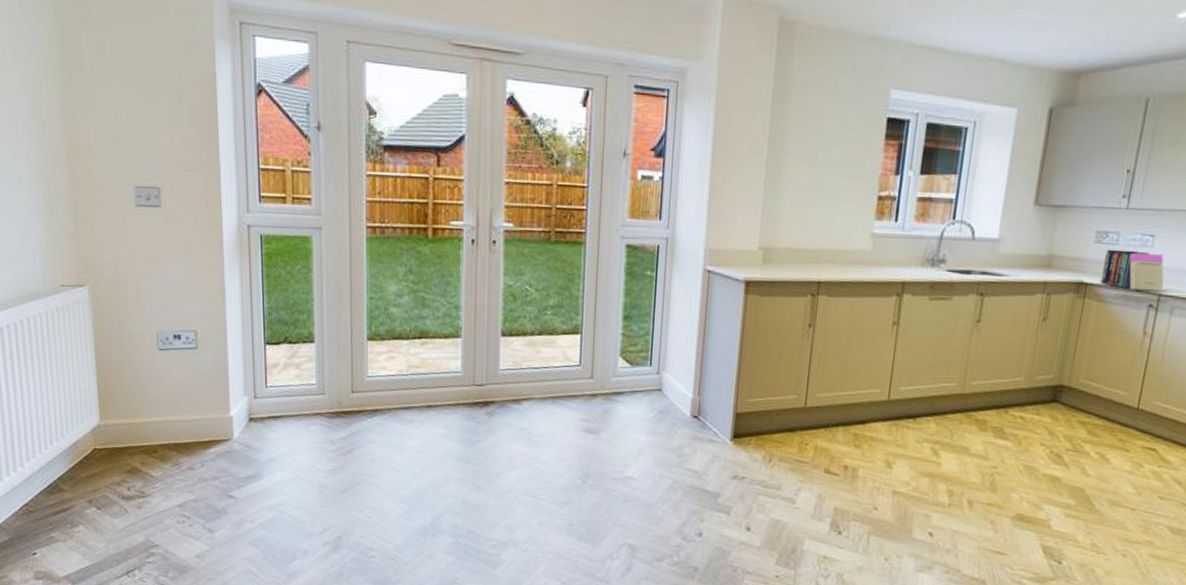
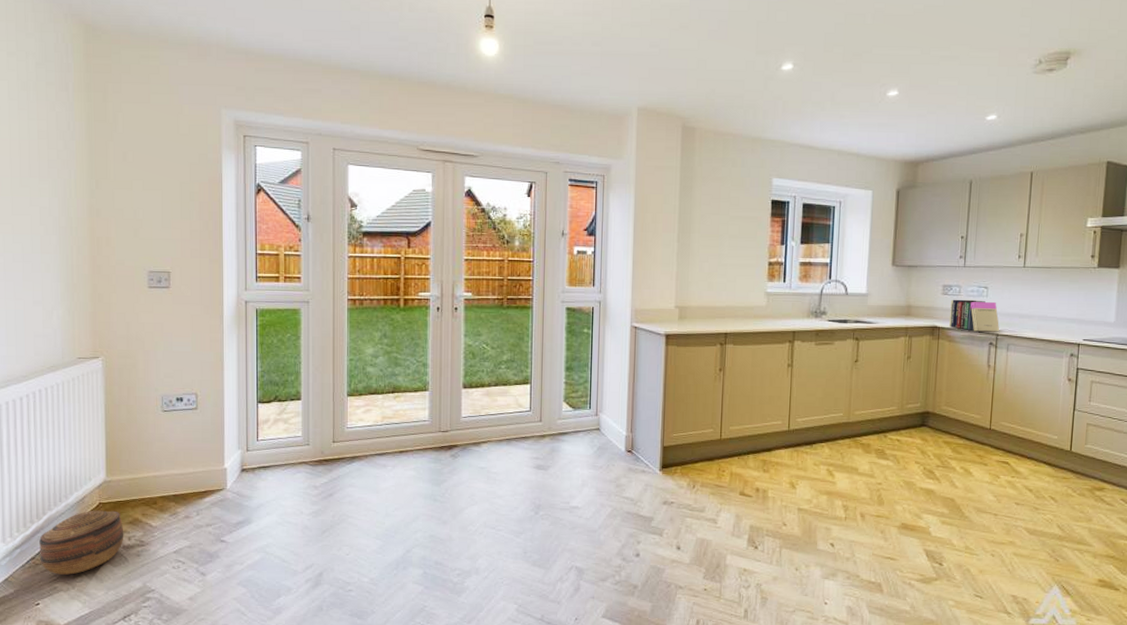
basket: none [31,456,123,525] -> present [39,510,124,575]

